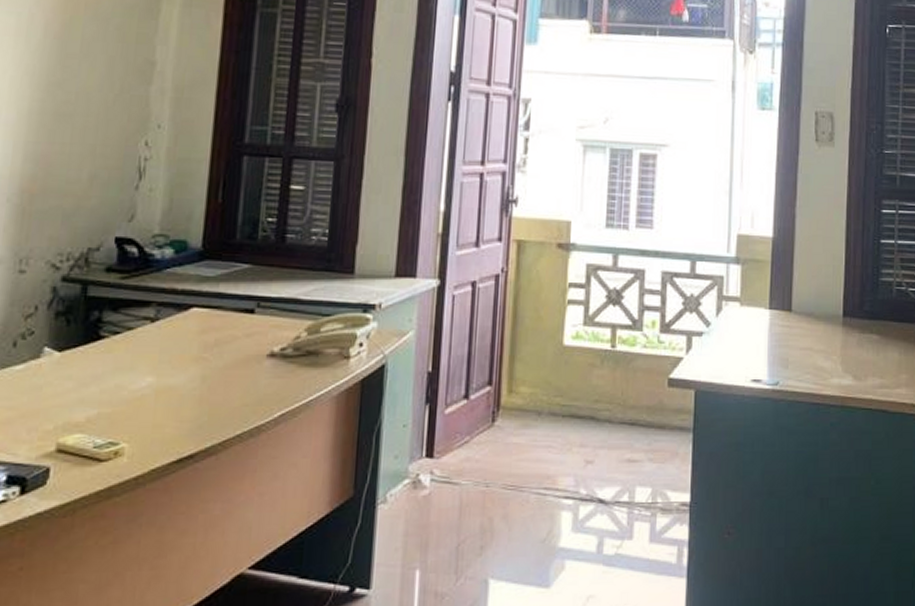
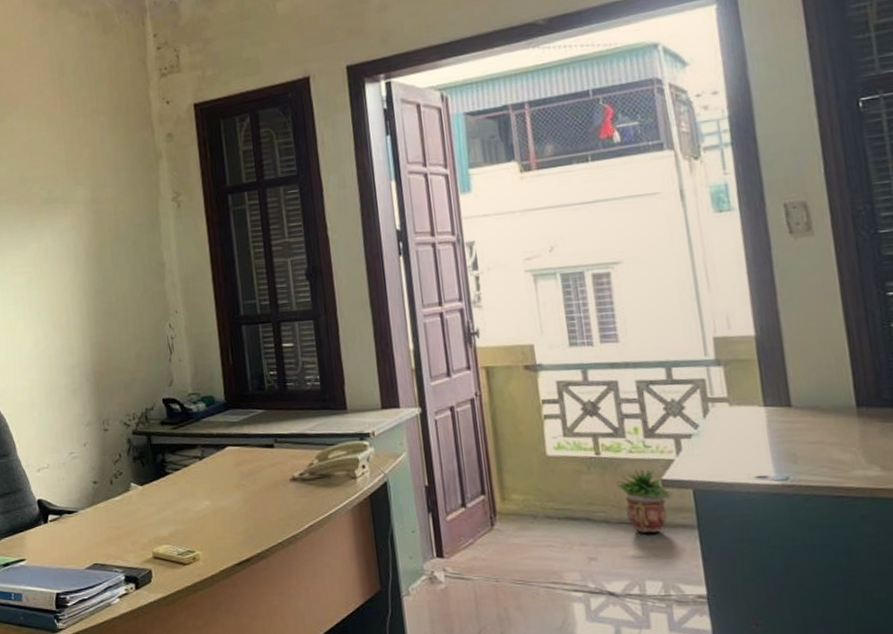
potted plant: none [626,366,677,435] -> present [616,469,673,533]

